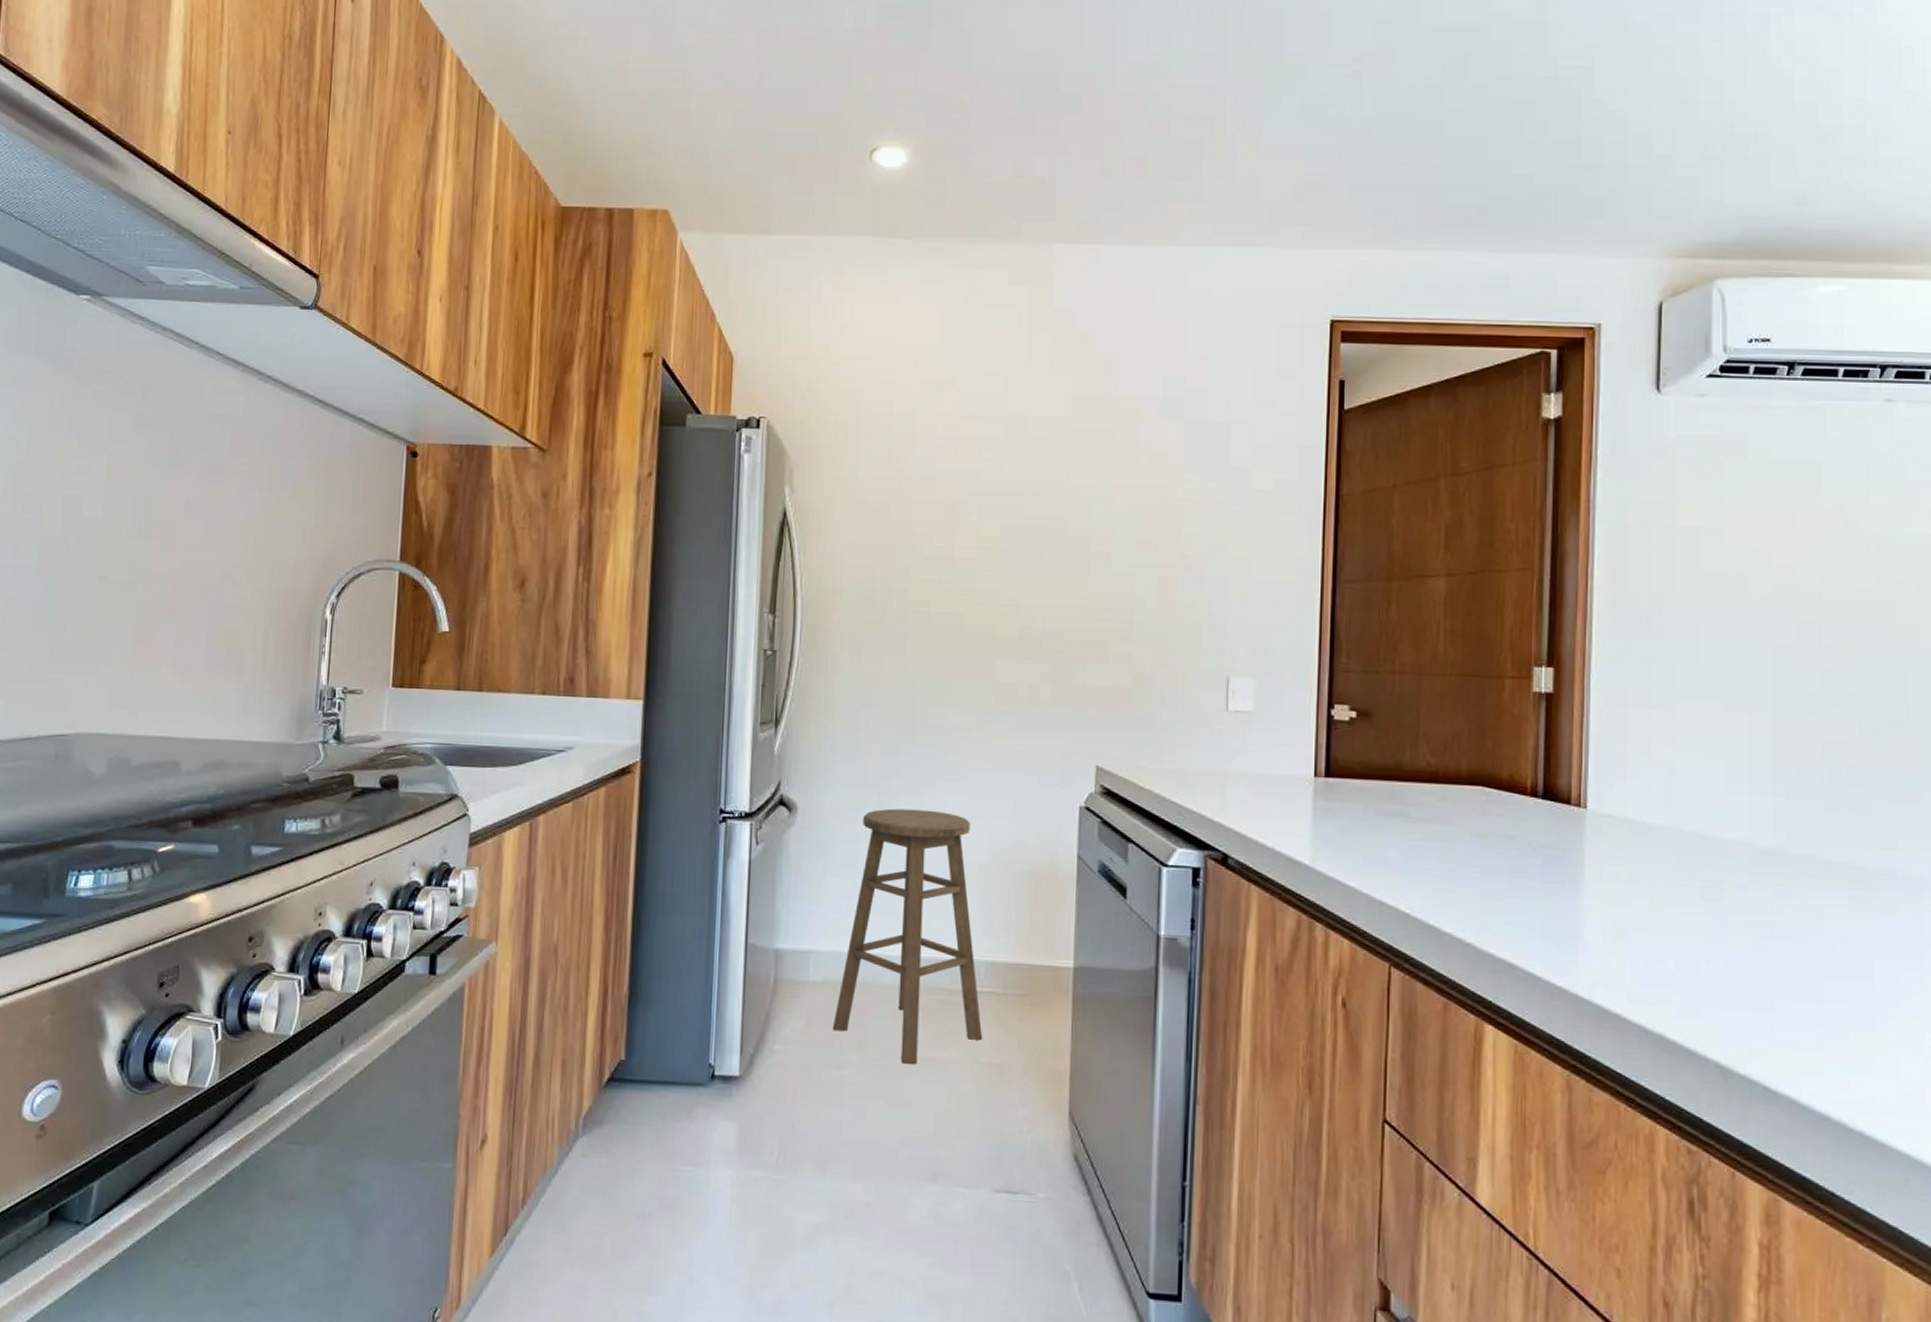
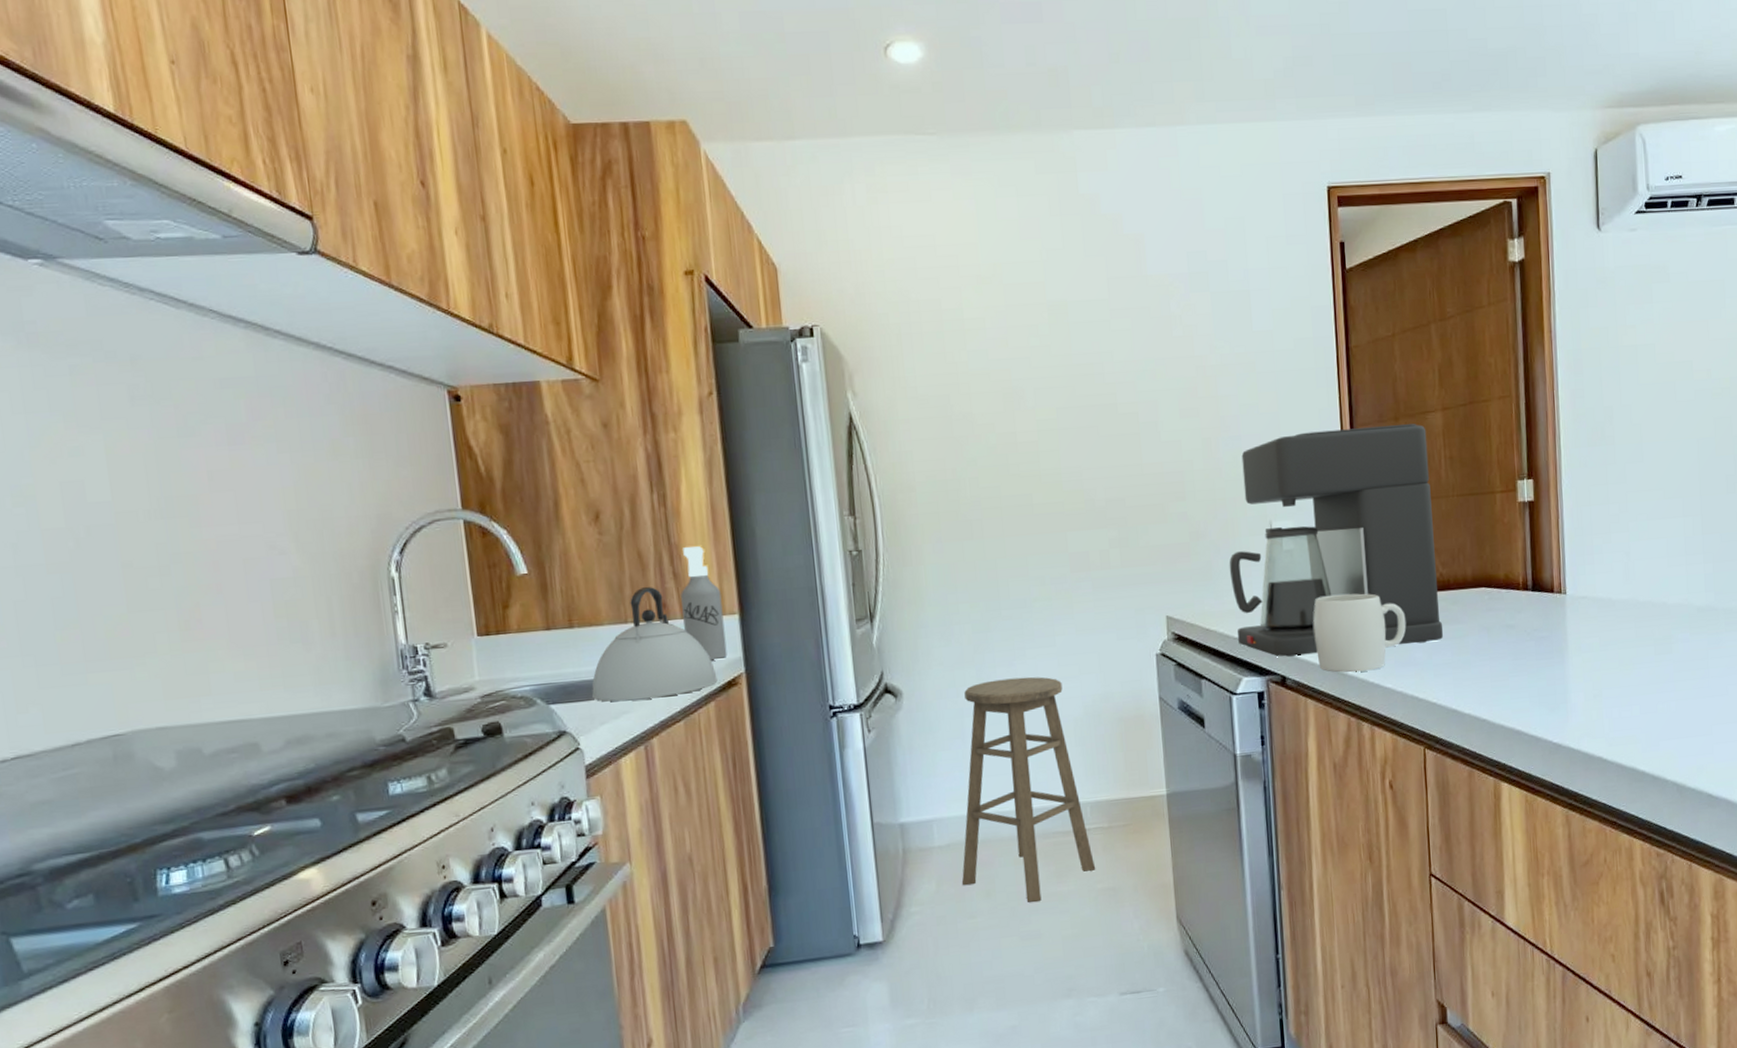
kettle: none [487,659,612,775] -> present [591,586,718,702]
spray bottle: none [588,625,629,745] -> present [681,546,727,661]
coffee maker: none [1174,583,1425,841] -> present [1229,424,1443,658]
mug: none [1266,769,1380,864] -> present [1313,593,1406,673]

